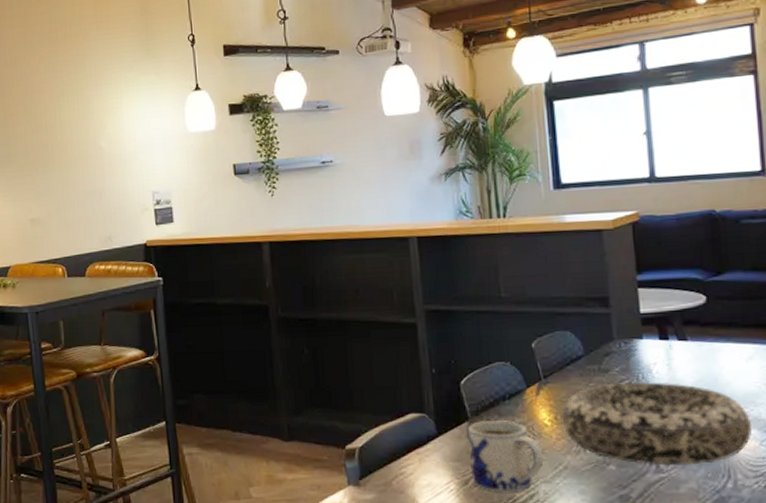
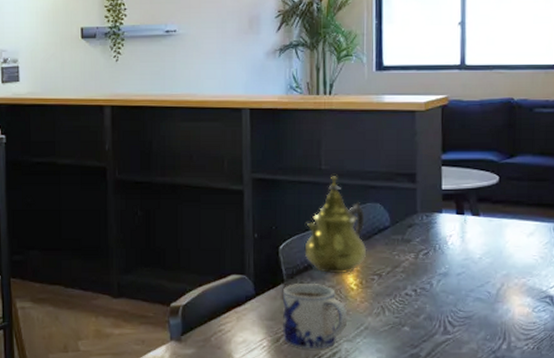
teapot: none [488,304,560,410] -> present [304,176,367,274]
decorative bowl: present [561,381,753,466] -> none [366,251,528,328]

